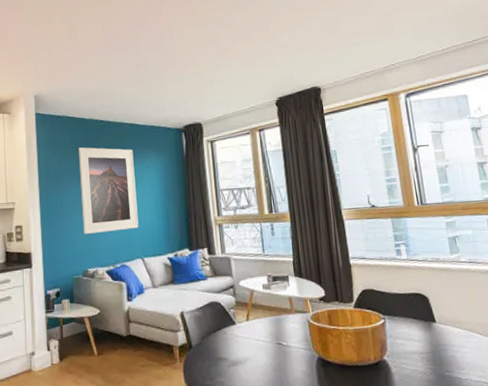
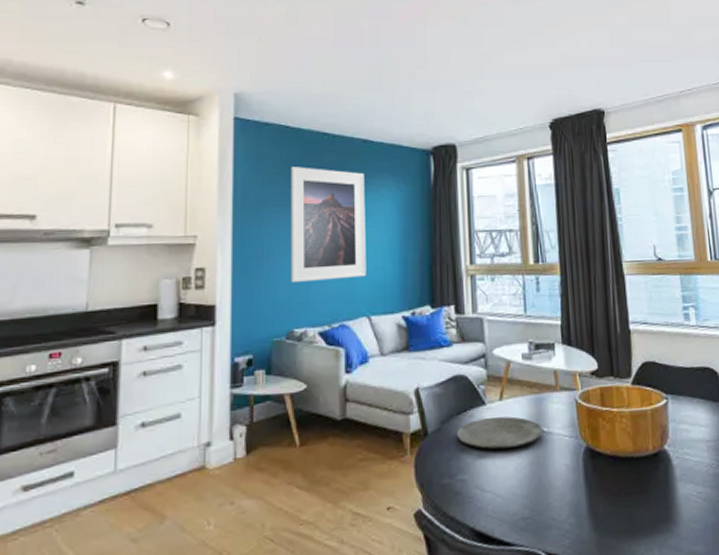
plate: none [214,333,282,359] -> present [456,416,543,449]

